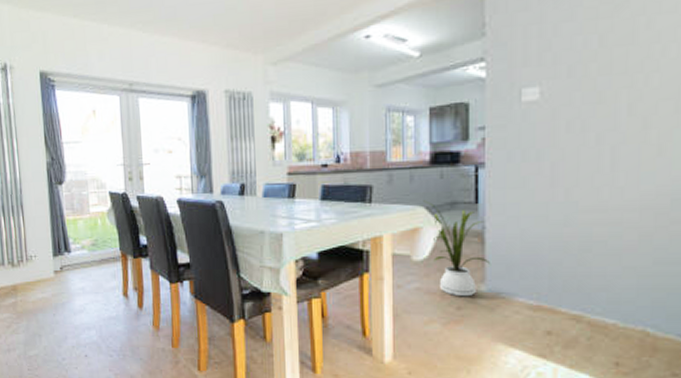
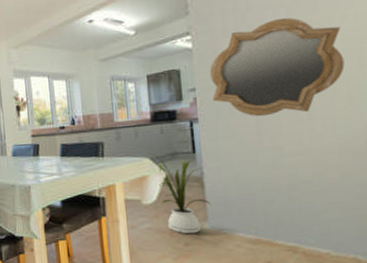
mirror: none [503,47,659,165] -> present [209,17,345,117]

